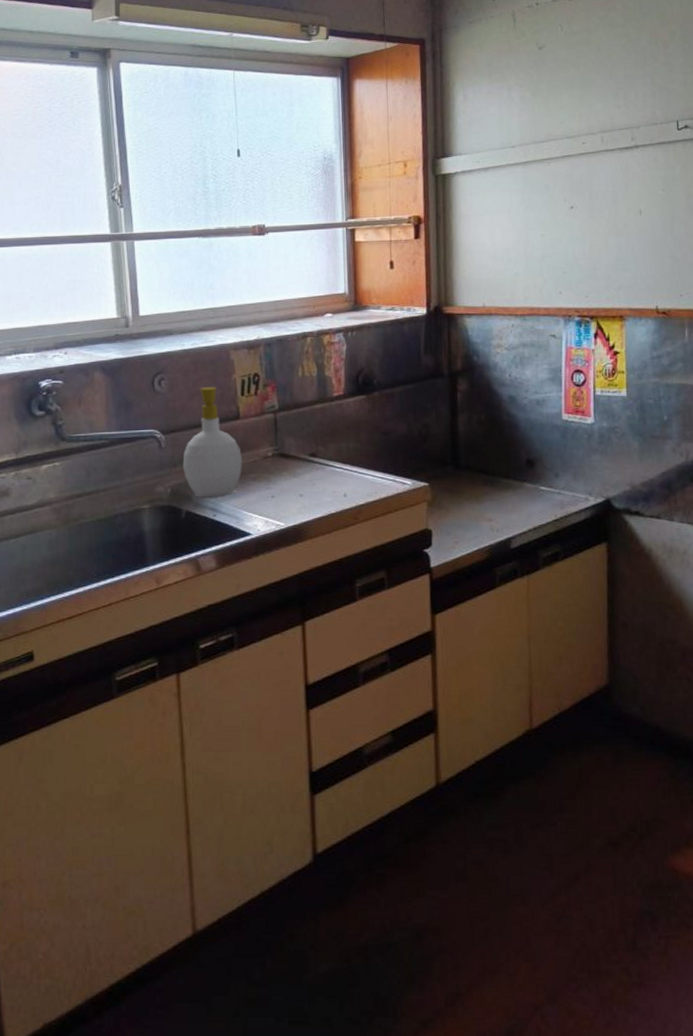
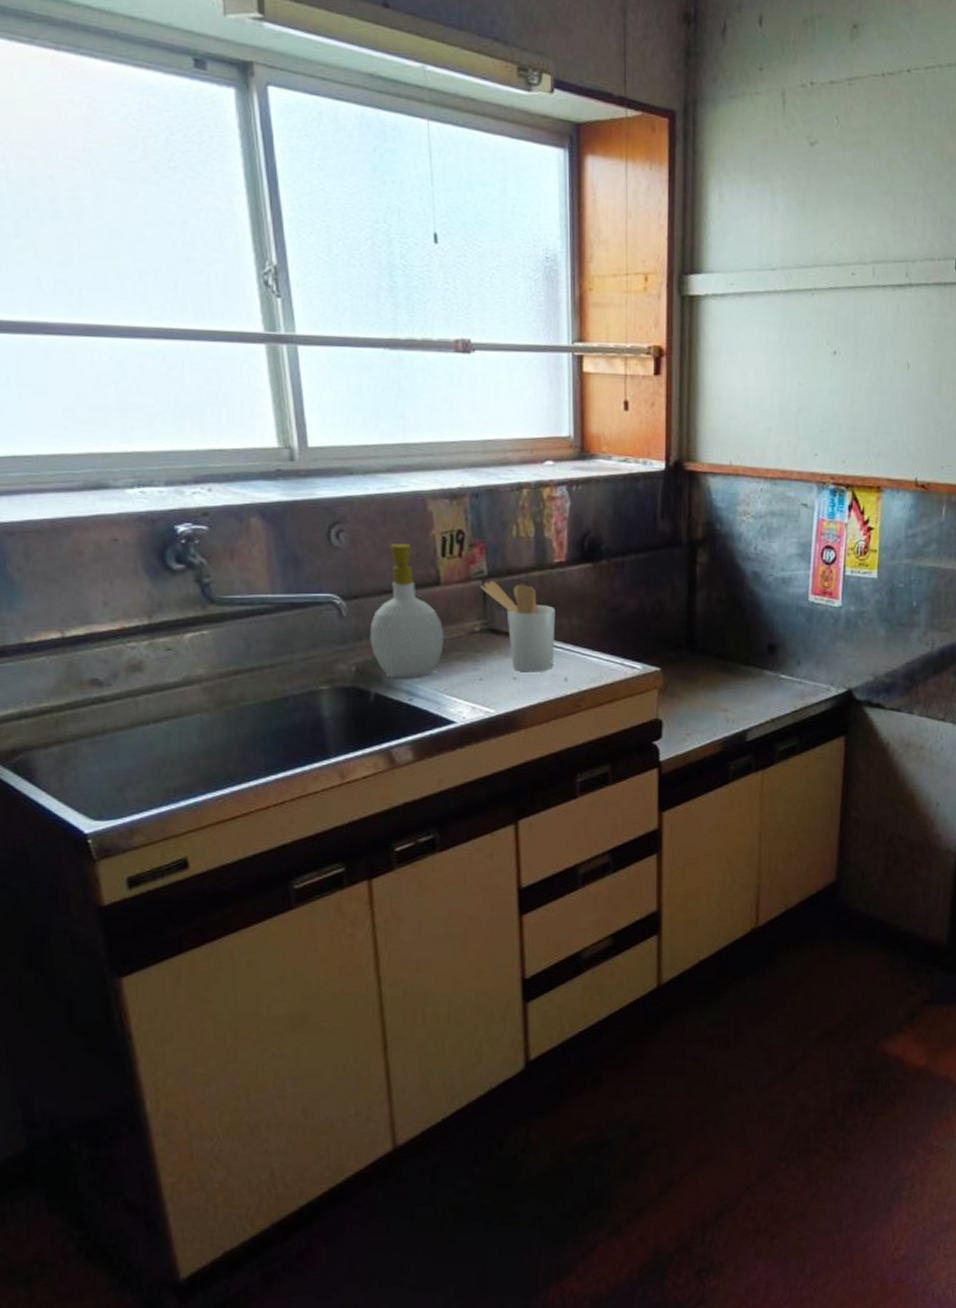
utensil holder: none [272,413,336,490] -> present [479,580,556,672]

